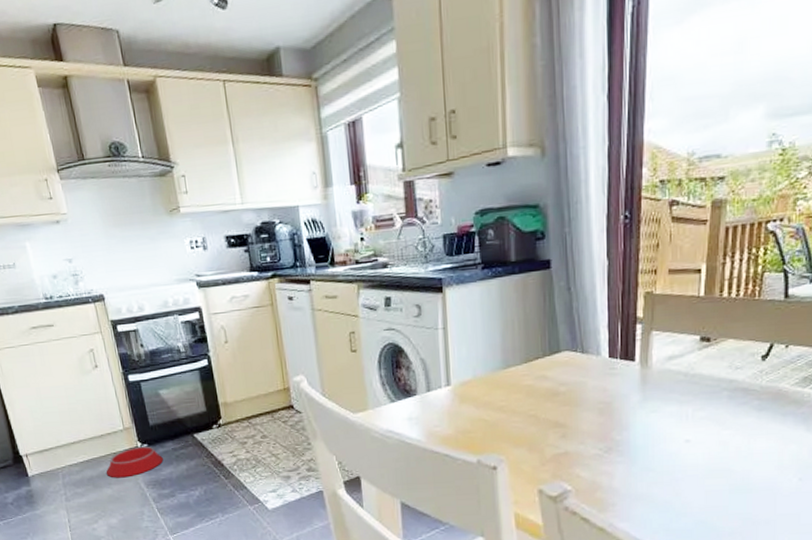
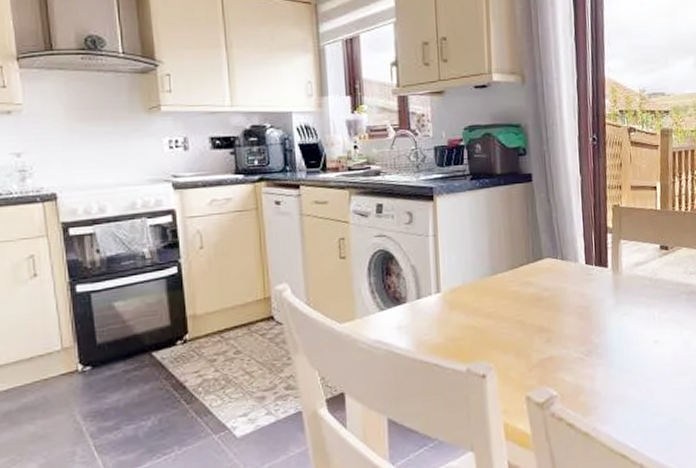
pet bowl: present [106,446,163,478] -> none [30,368,110,411]

